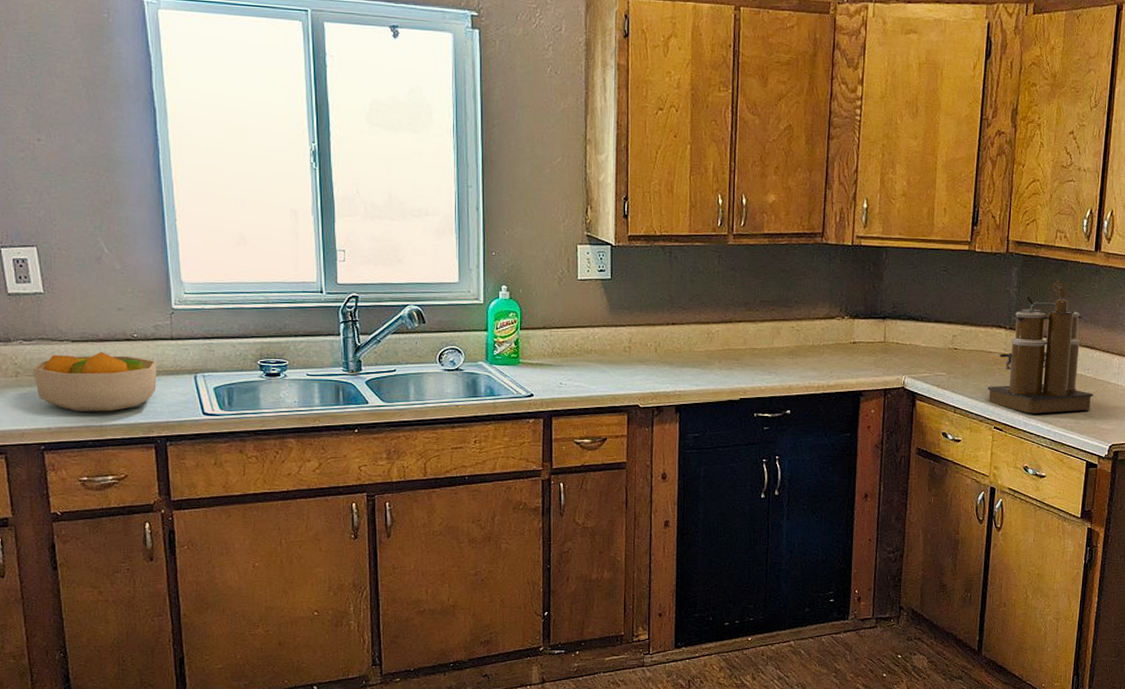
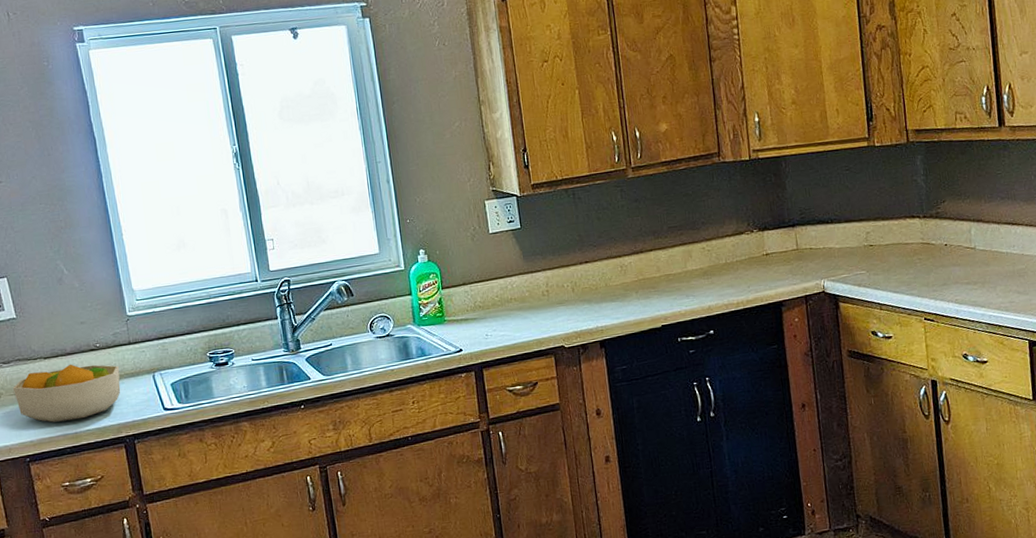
coffee maker: present [987,280,1093,414] -> none [910,161,1024,300]

